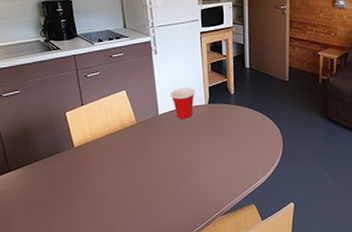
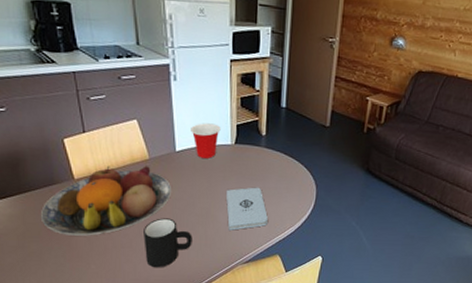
fruit bowl: none [45,130,157,199] -> present [40,165,172,236]
mug: none [133,176,176,225] -> present [144,218,192,268]
notepad: none [203,141,242,184] -> present [225,187,268,231]

